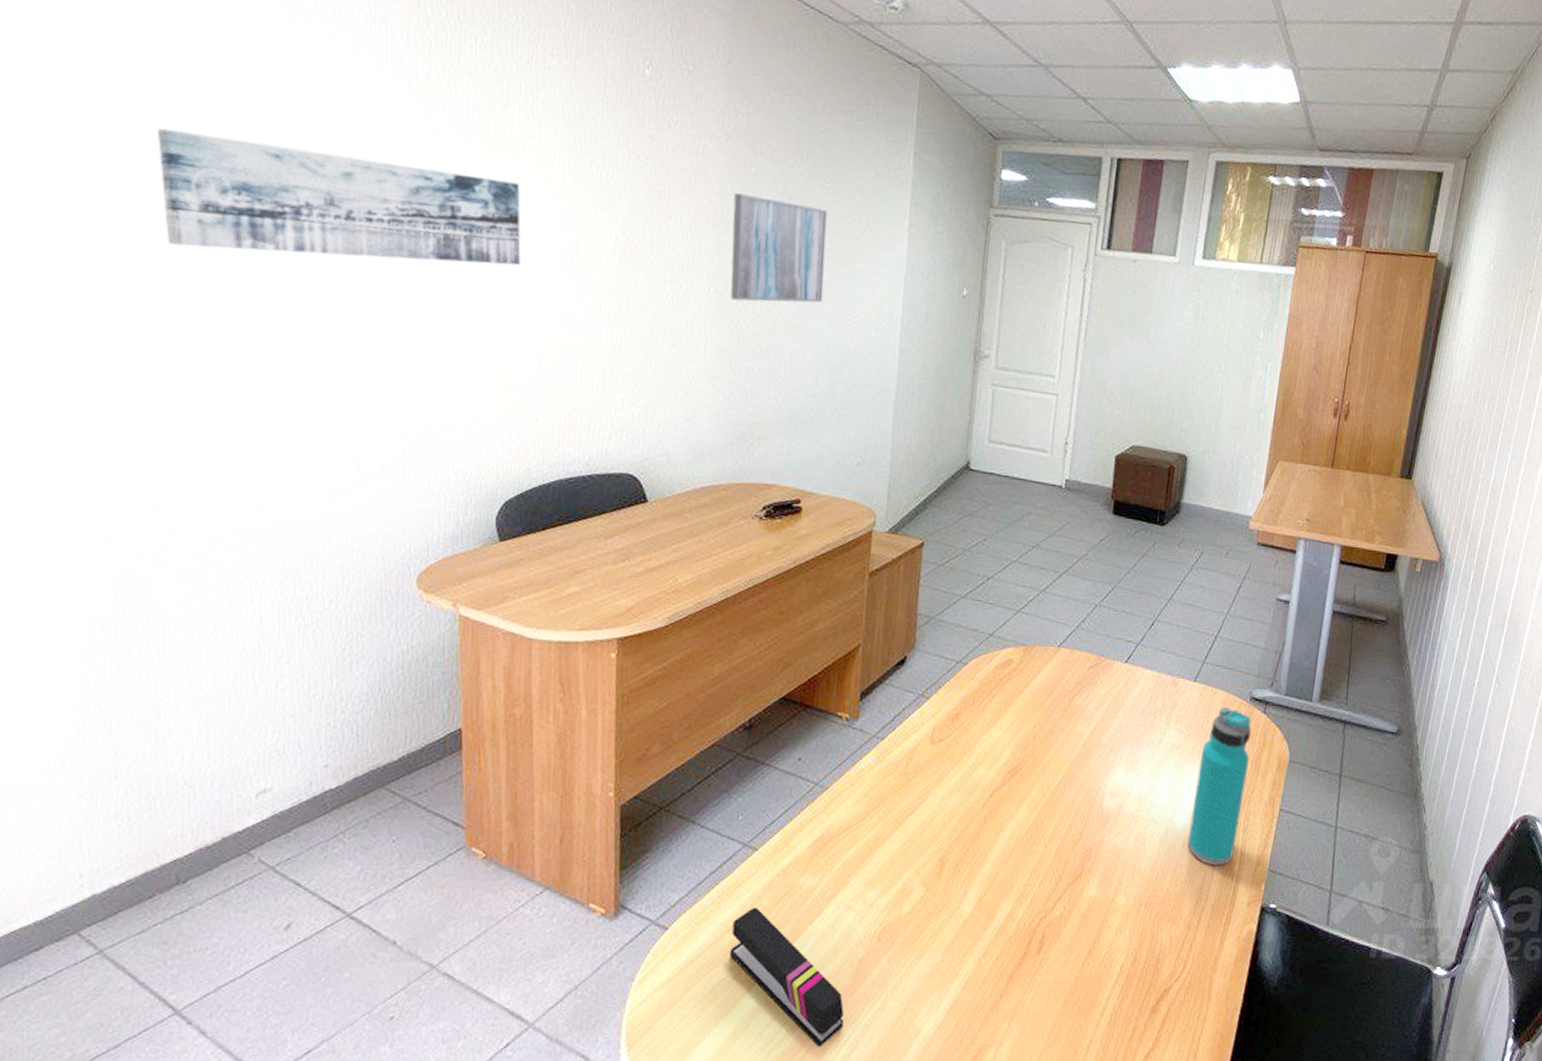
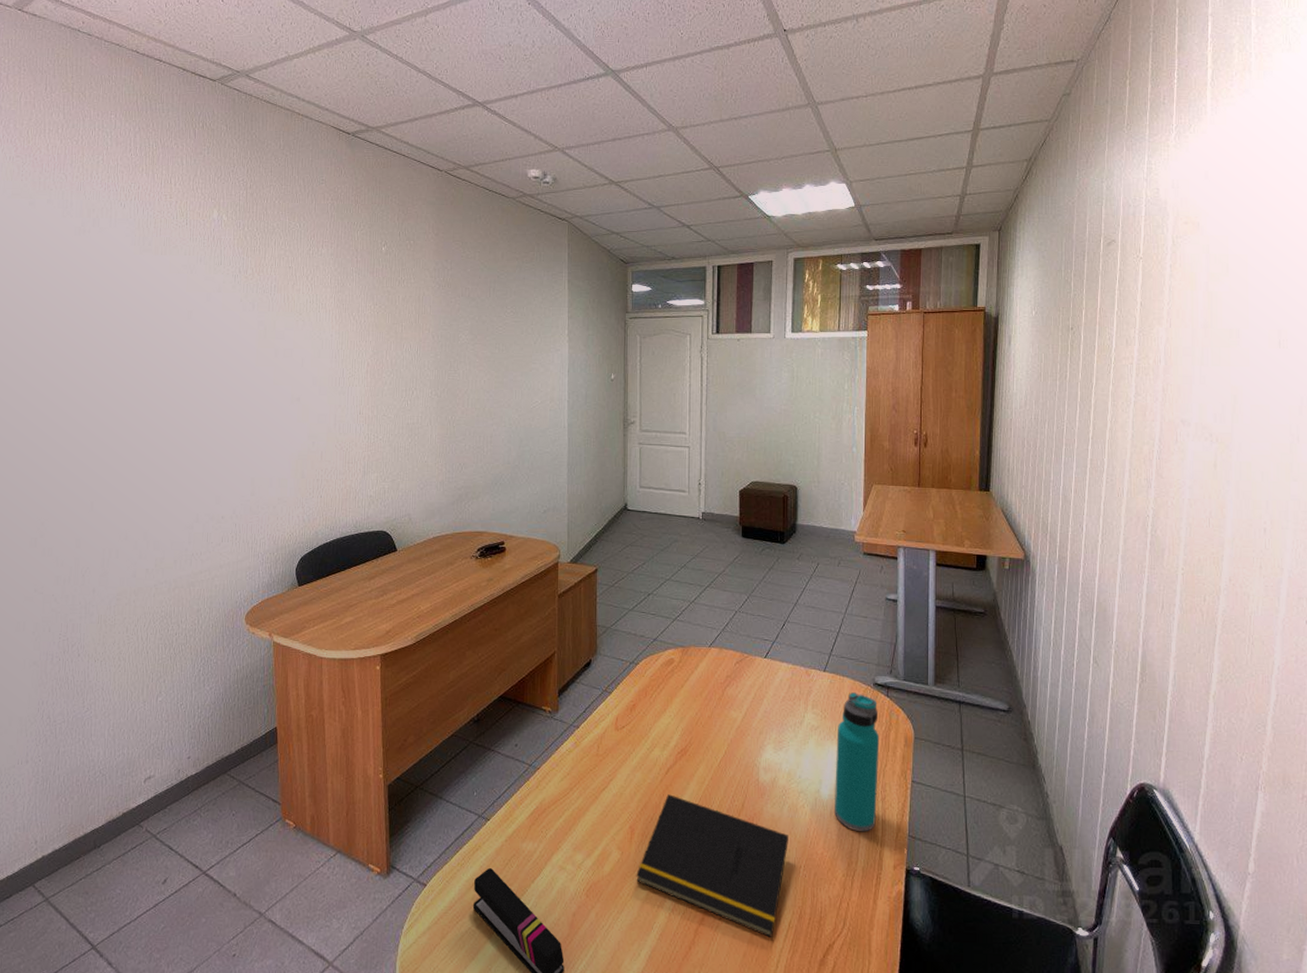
wall art: present [156,128,521,266] -> none [87,324,307,399]
wall art: present [730,193,827,303] -> none [445,324,511,399]
notepad: none [942,821,1131,984] -> present [636,794,788,938]

